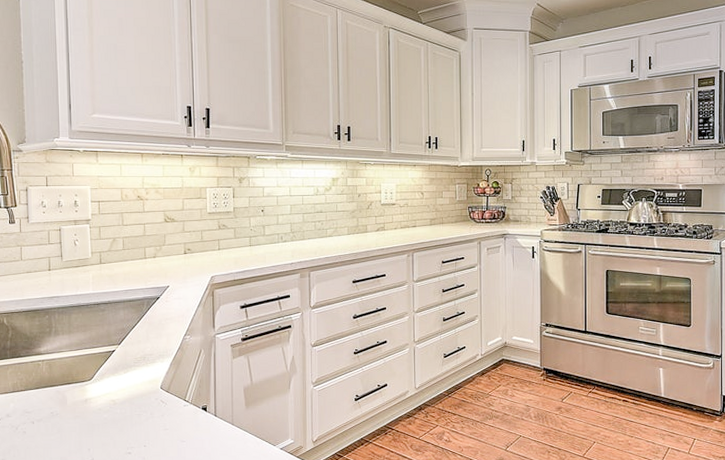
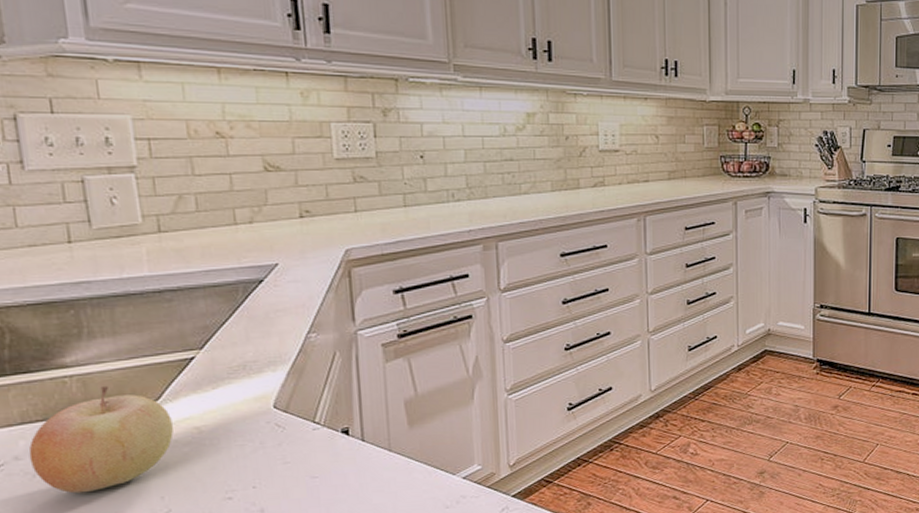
fruit: none [15,368,99,443] -> present [28,385,174,494]

